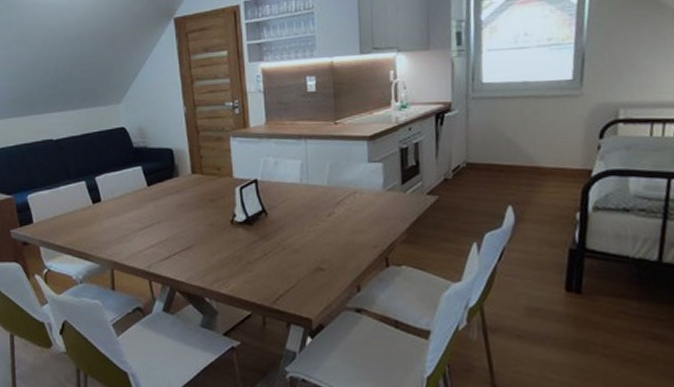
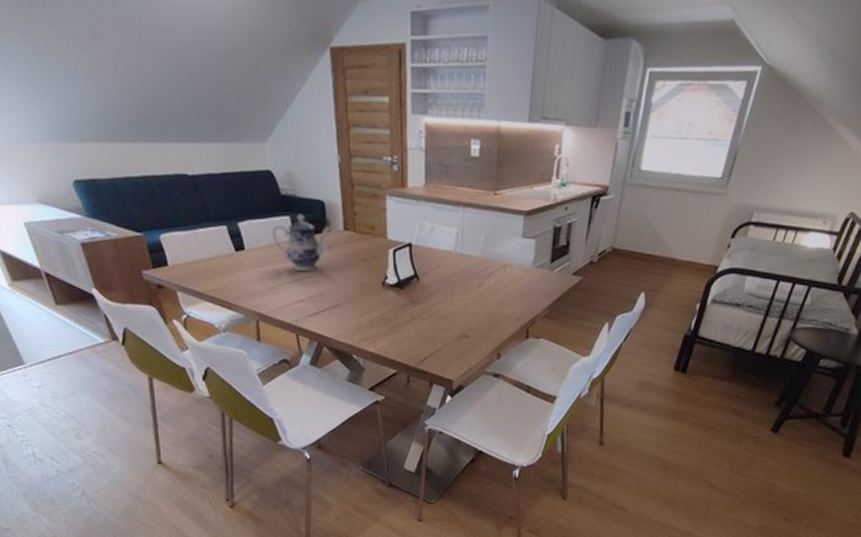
teapot: none [125,163,180,216] -> present [272,214,331,271]

